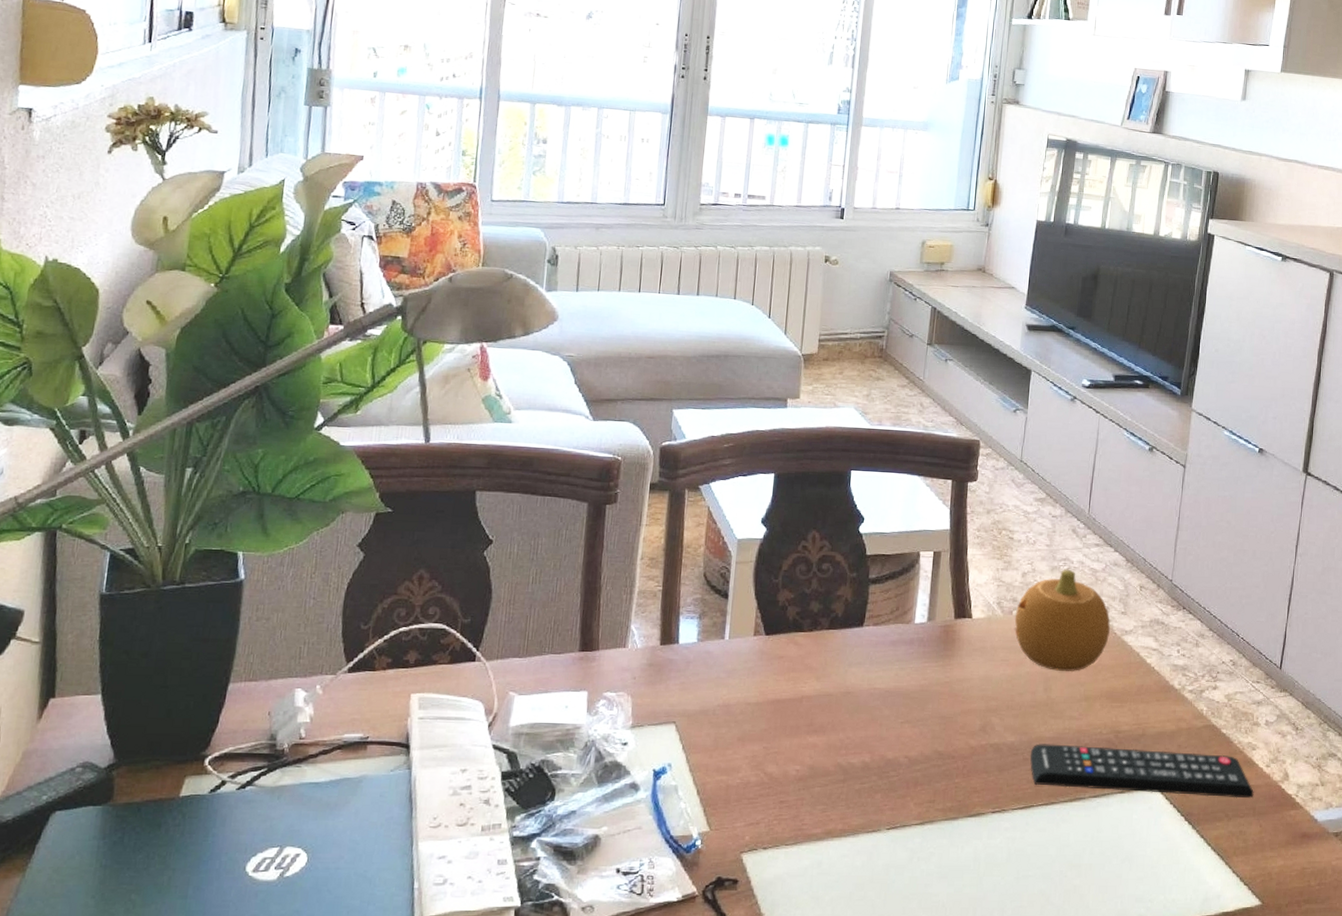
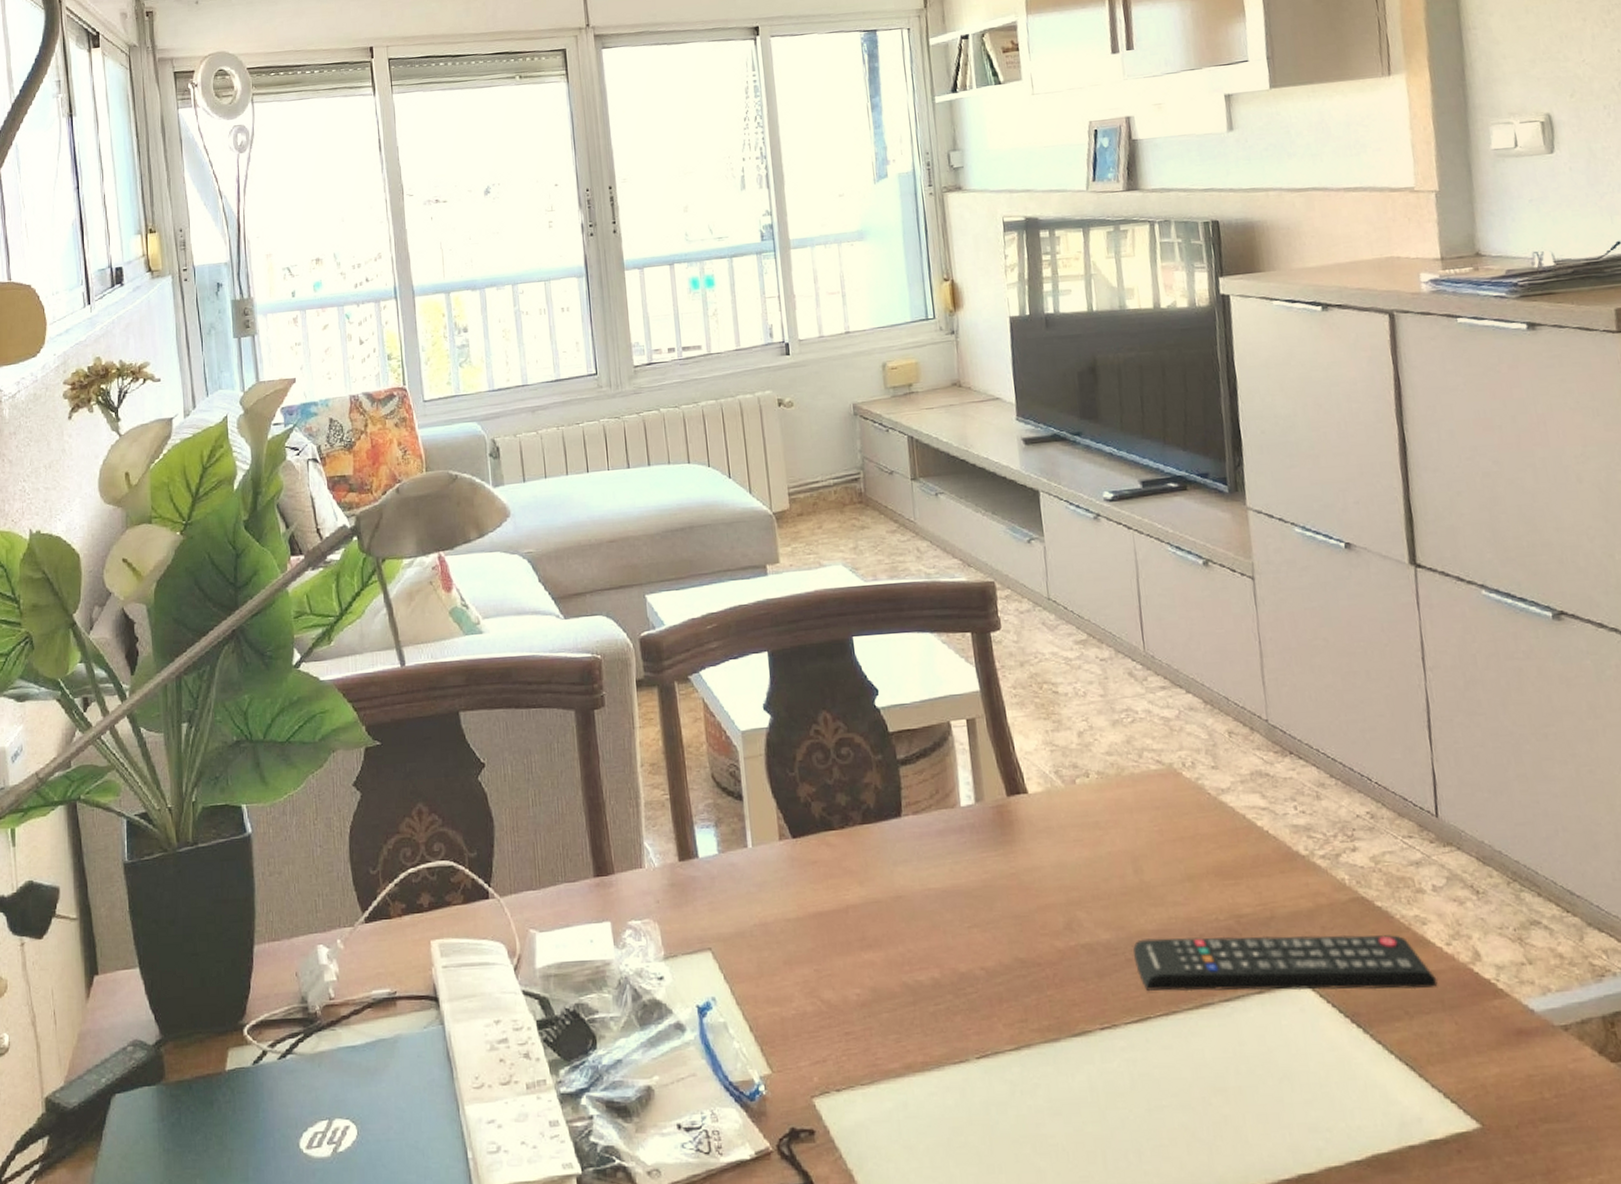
fruit: present [1014,569,1110,671] -> none [1079,721,1202,847]

